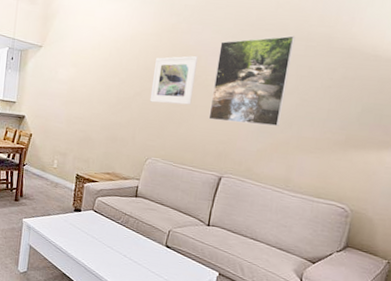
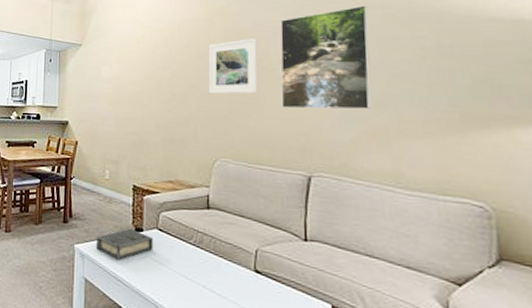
book: none [41,208,89,233] -> present [97,228,154,260]

